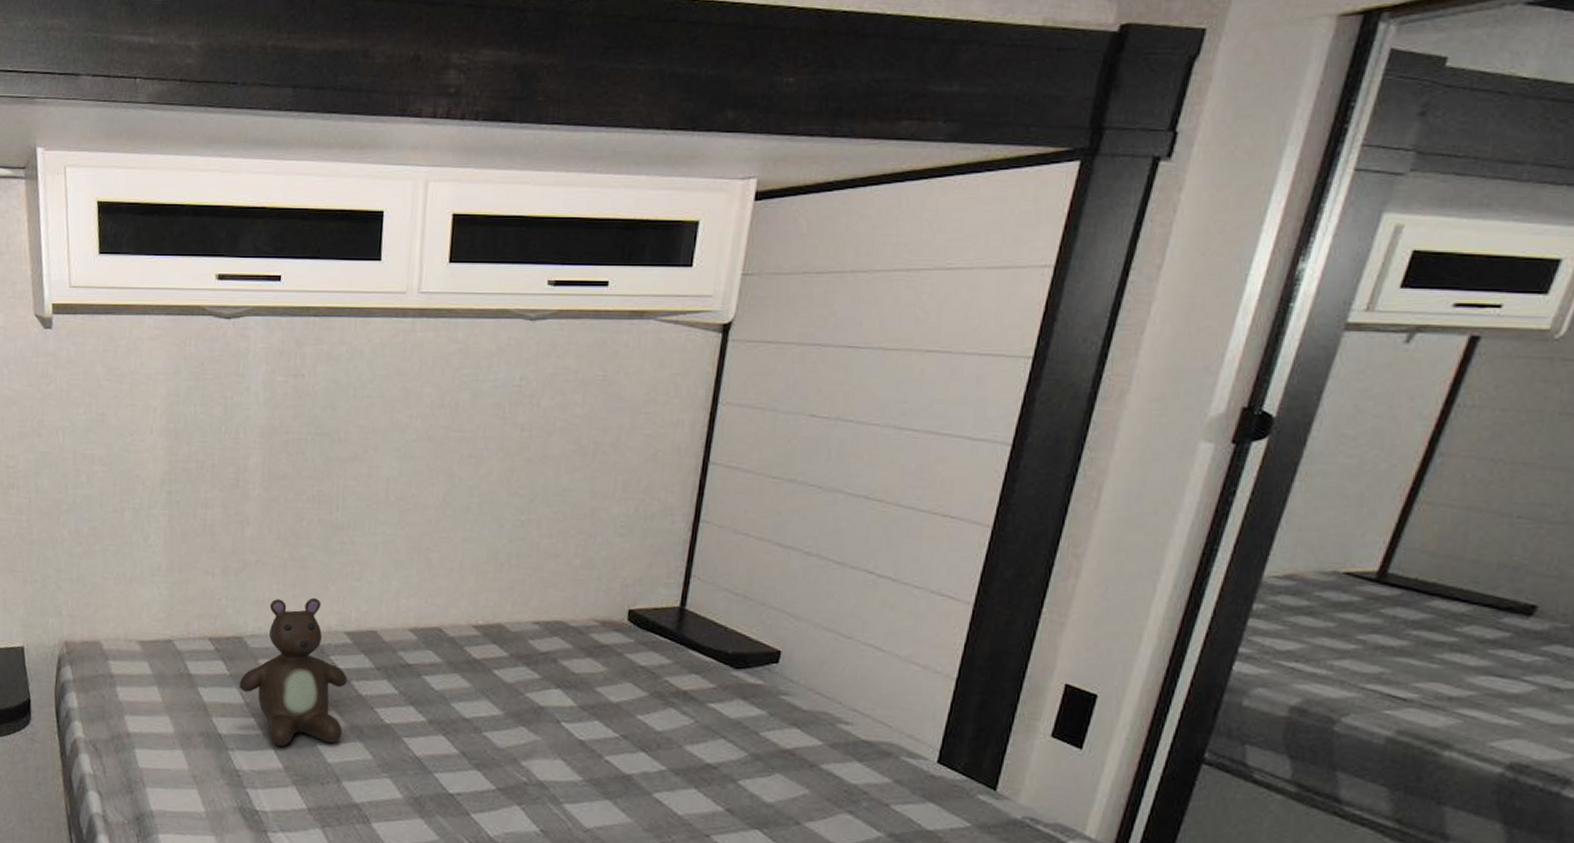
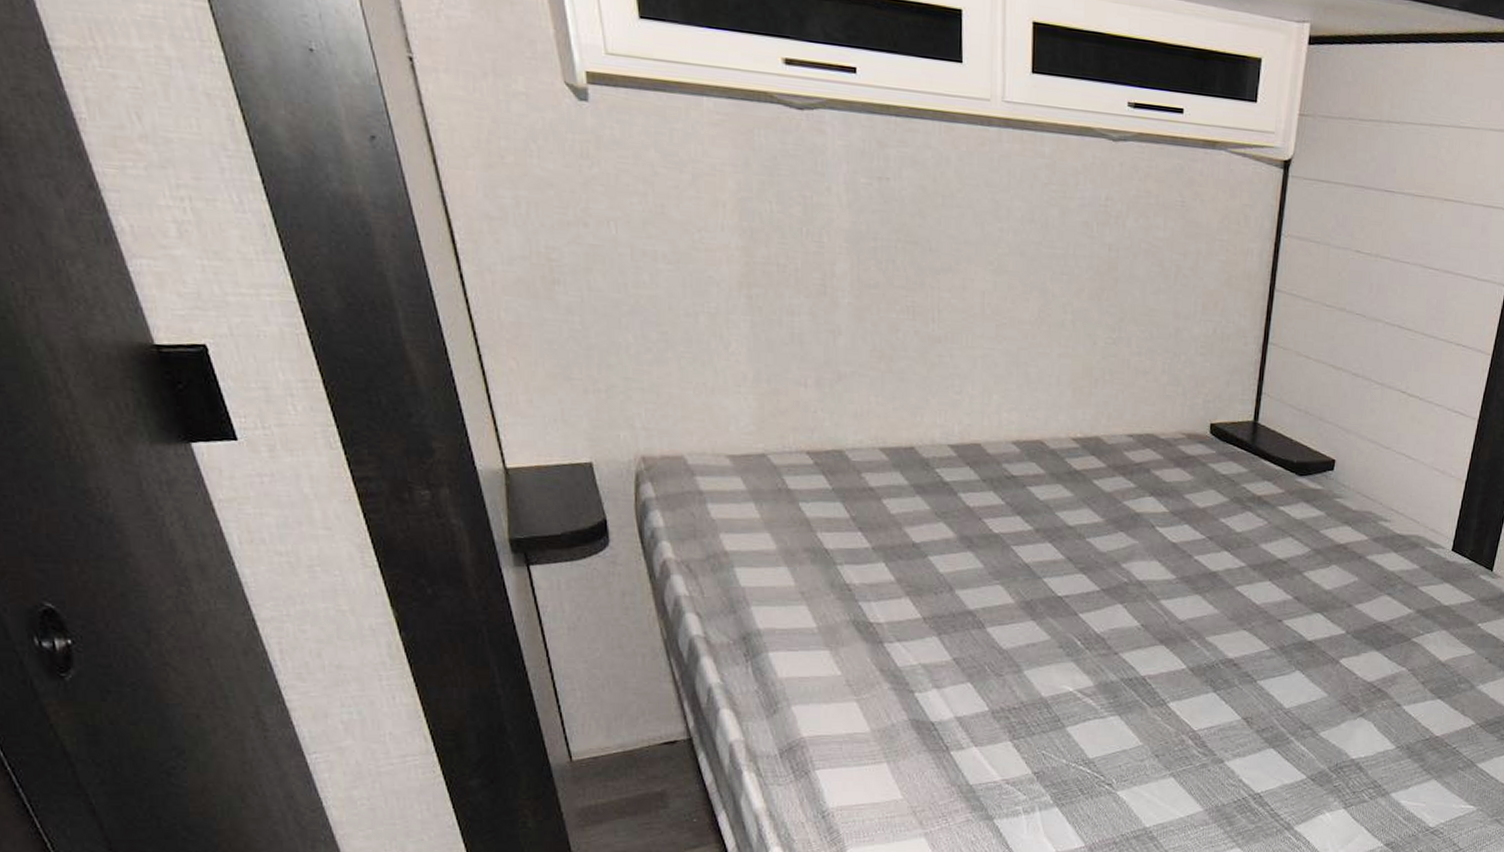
teddy bear: present [238,597,348,746] -> none [842,410,955,559]

